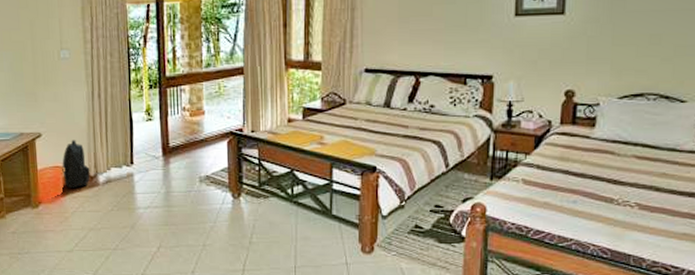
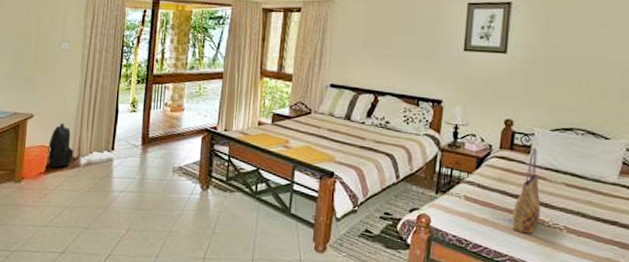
tote bag: none [577,119,609,215] -> present [512,148,541,234]

